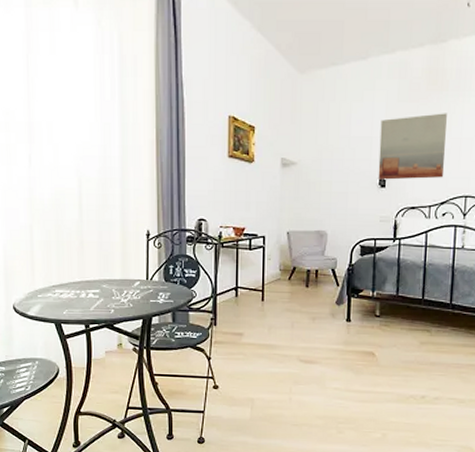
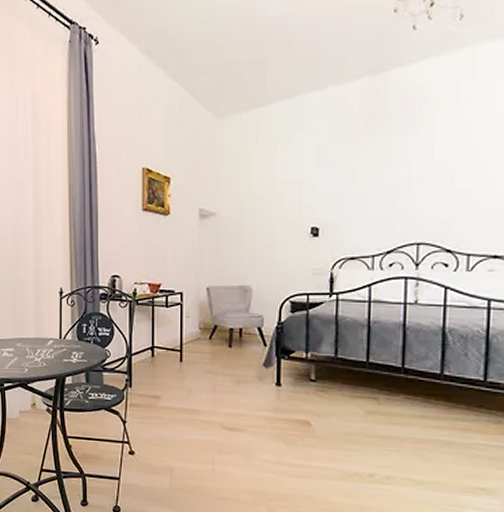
wall art: present [378,113,447,180] -> none [309,150,391,228]

